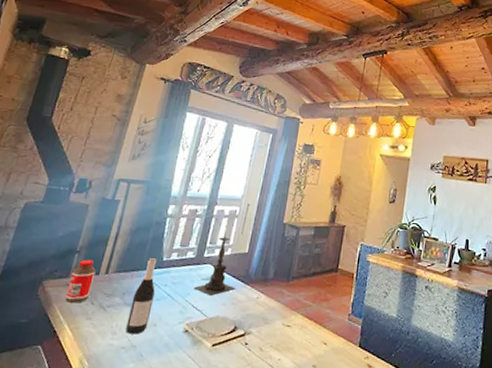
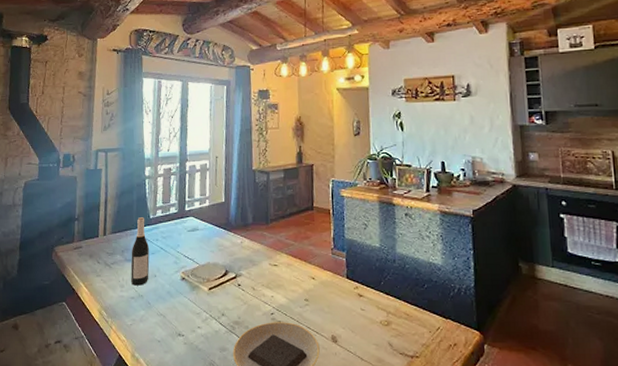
bottle: present [65,259,96,303] -> none [75,225,96,264]
candle holder: present [193,232,235,296] -> none [182,185,219,245]

